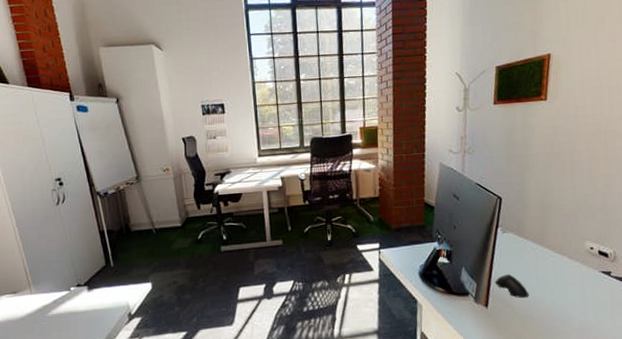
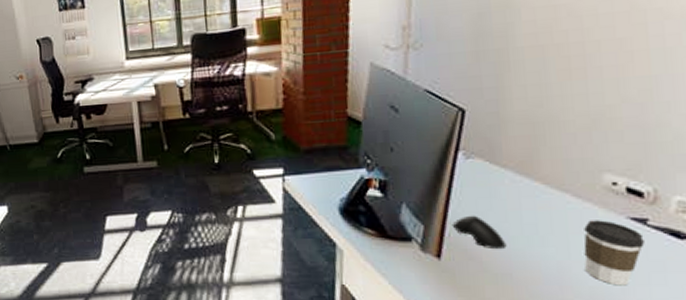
coffee cup: none [575,274,610,319] -> present [583,220,645,286]

